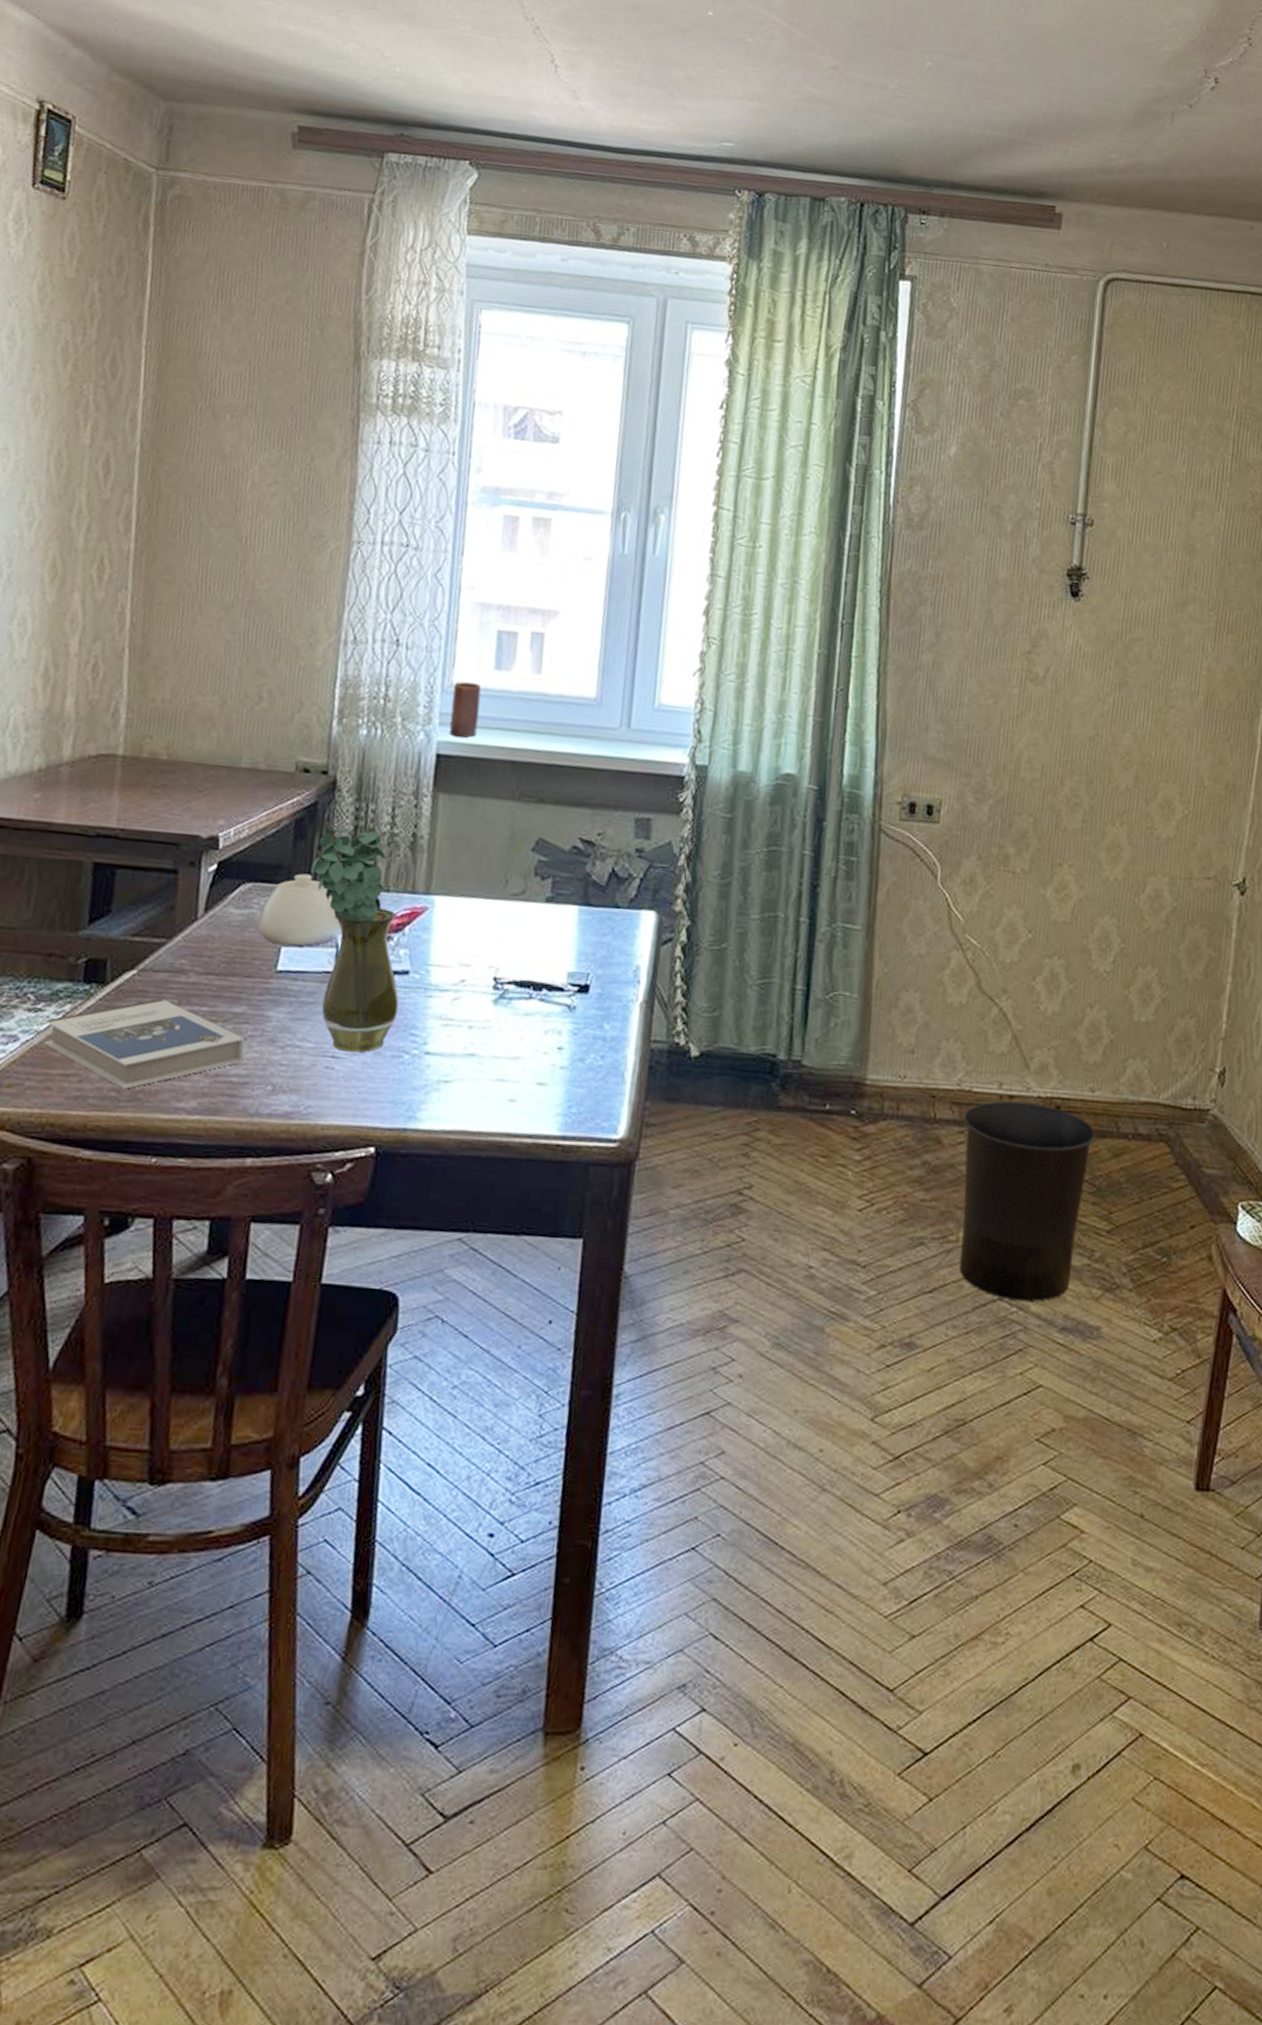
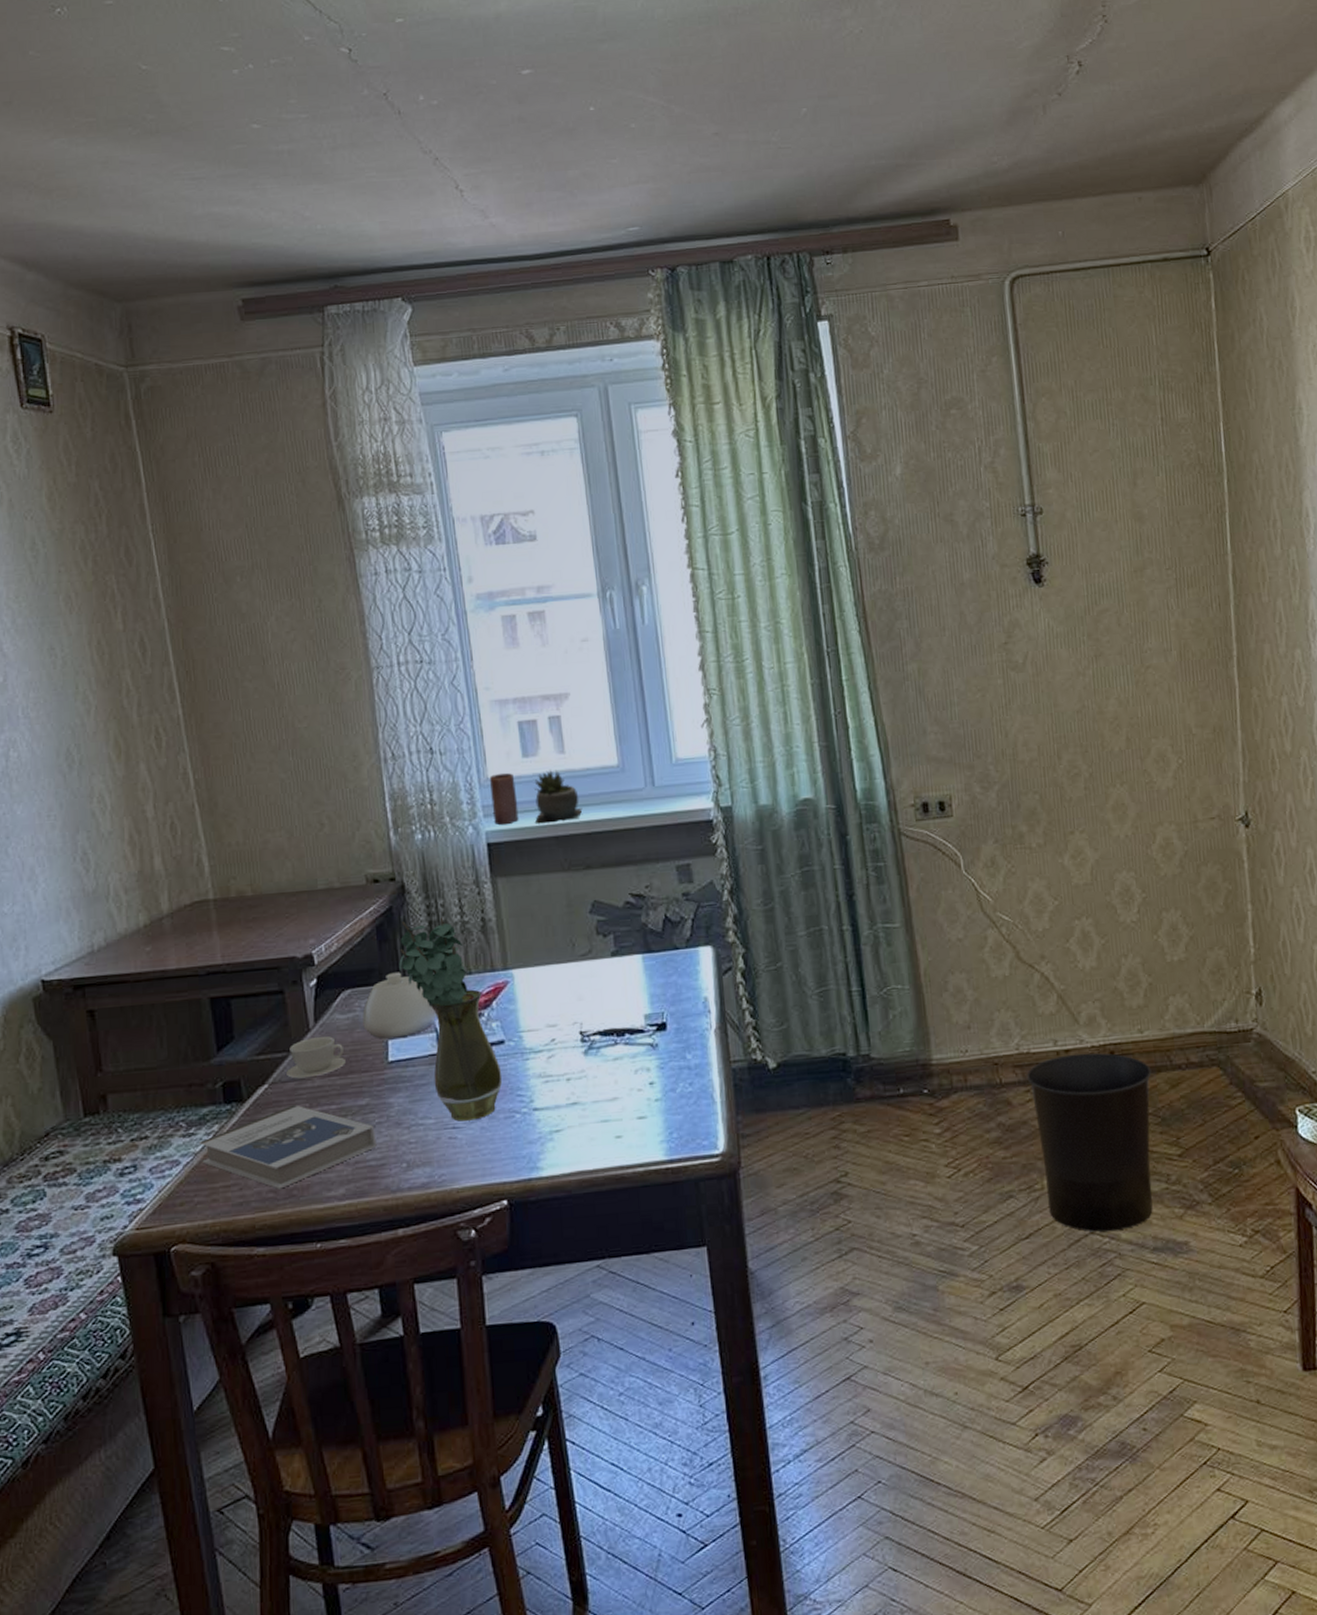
teacup: none [159,927,231,972] -> present [285,1036,347,1079]
succulent plant: none [492,687,548,748] -> present [533,769,583,824]

